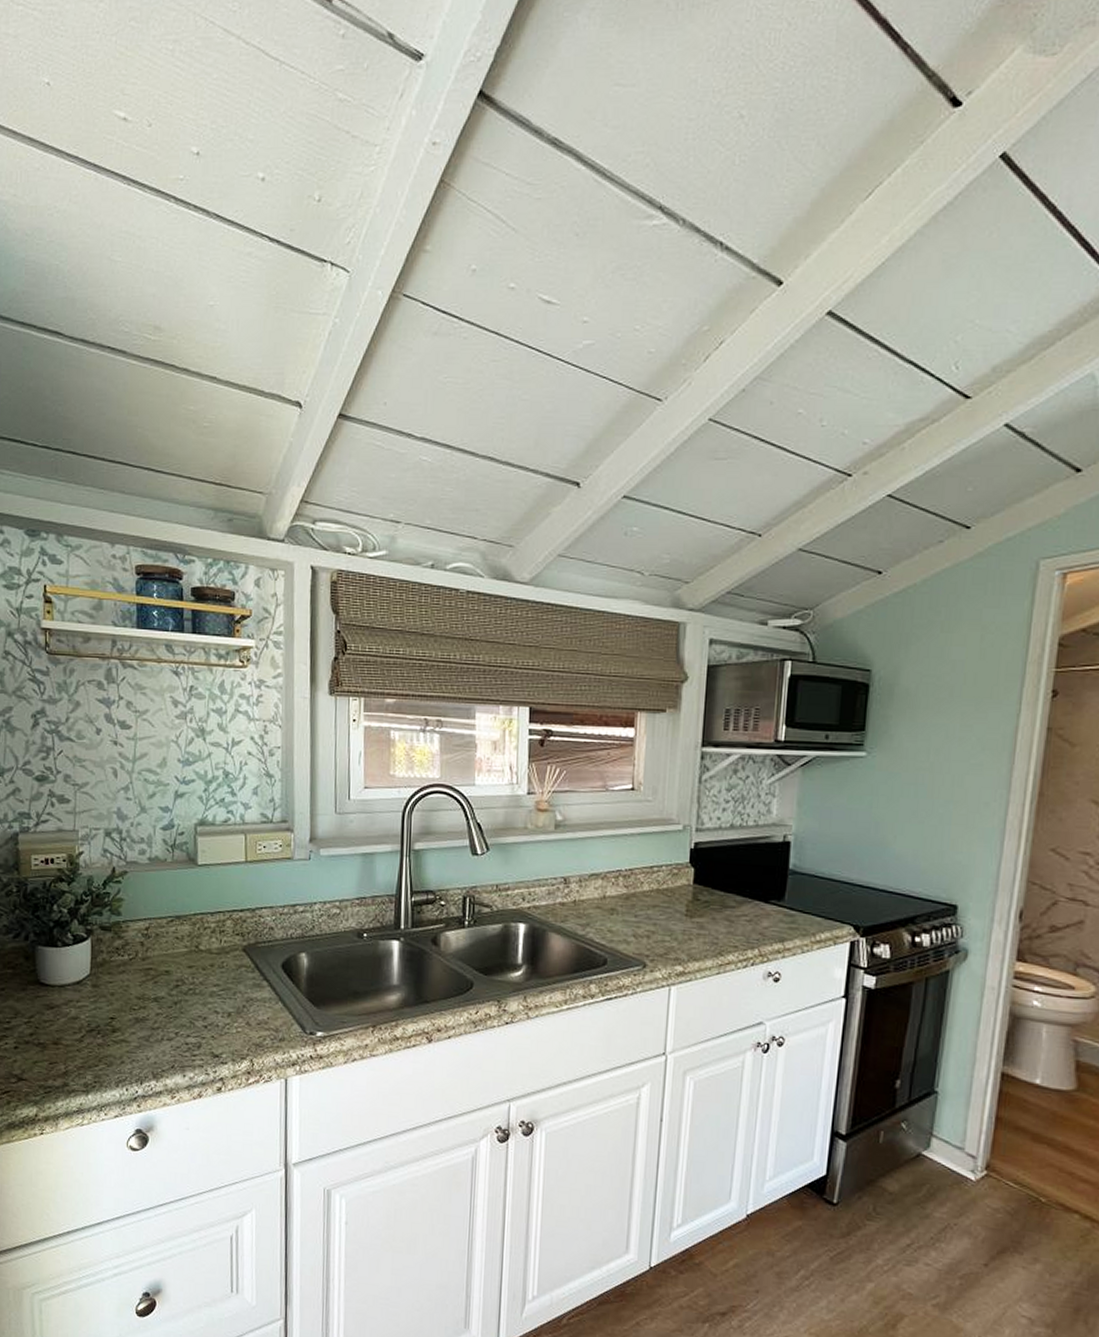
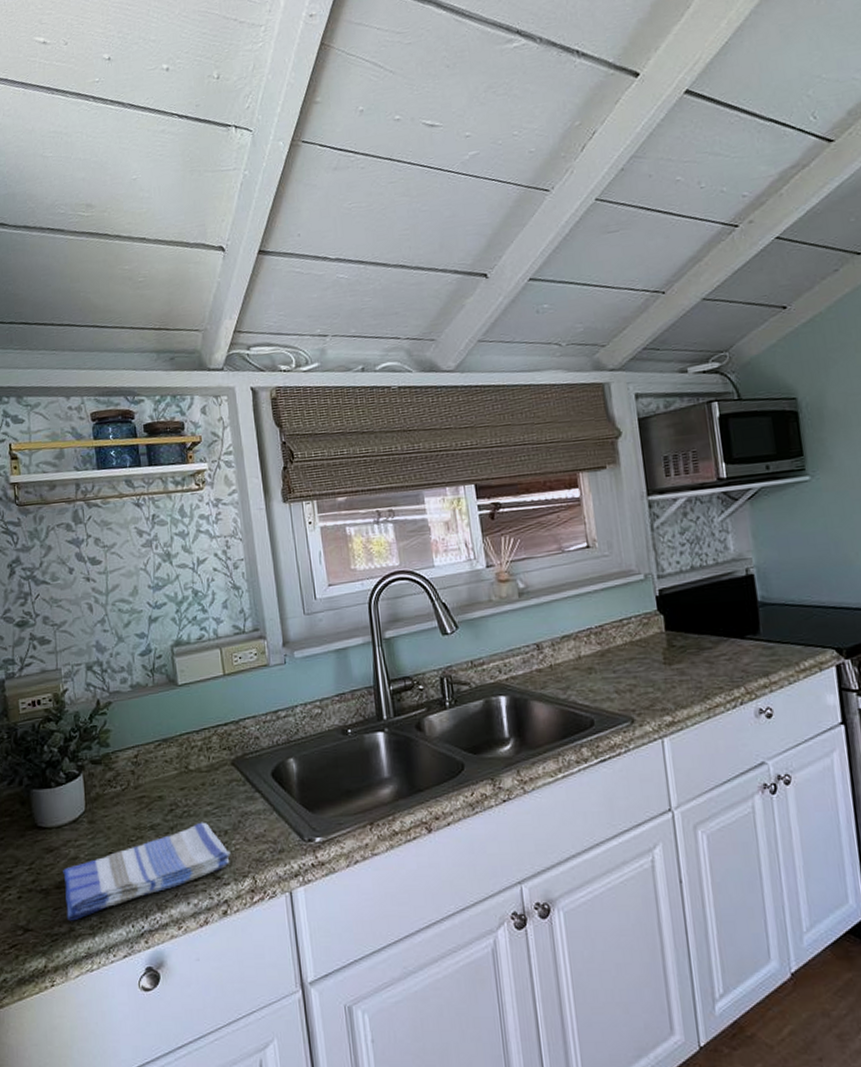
dish towel: none [62,1001,232,1077] -> present [63,822,231,921]

